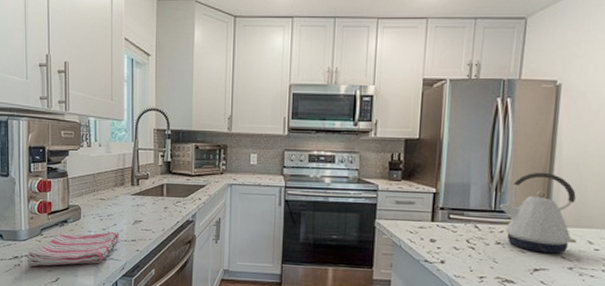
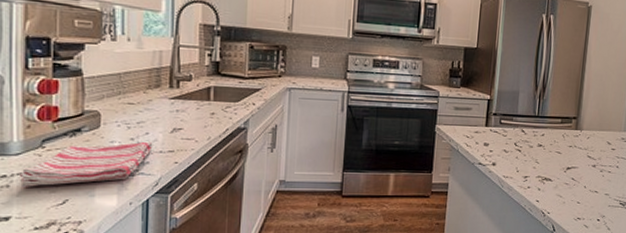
kettle: present [499,172,577,254] -> none [541,82,600,154]

